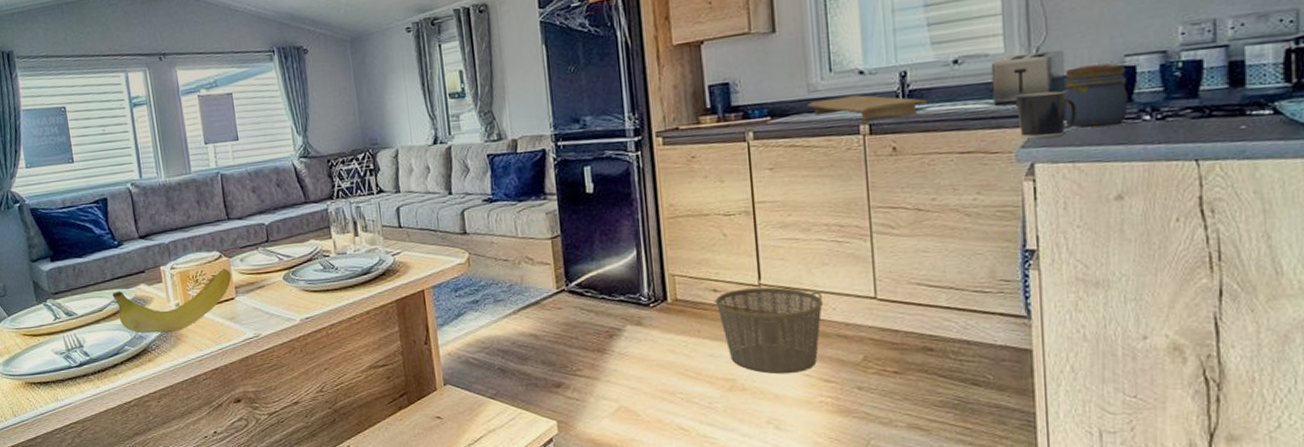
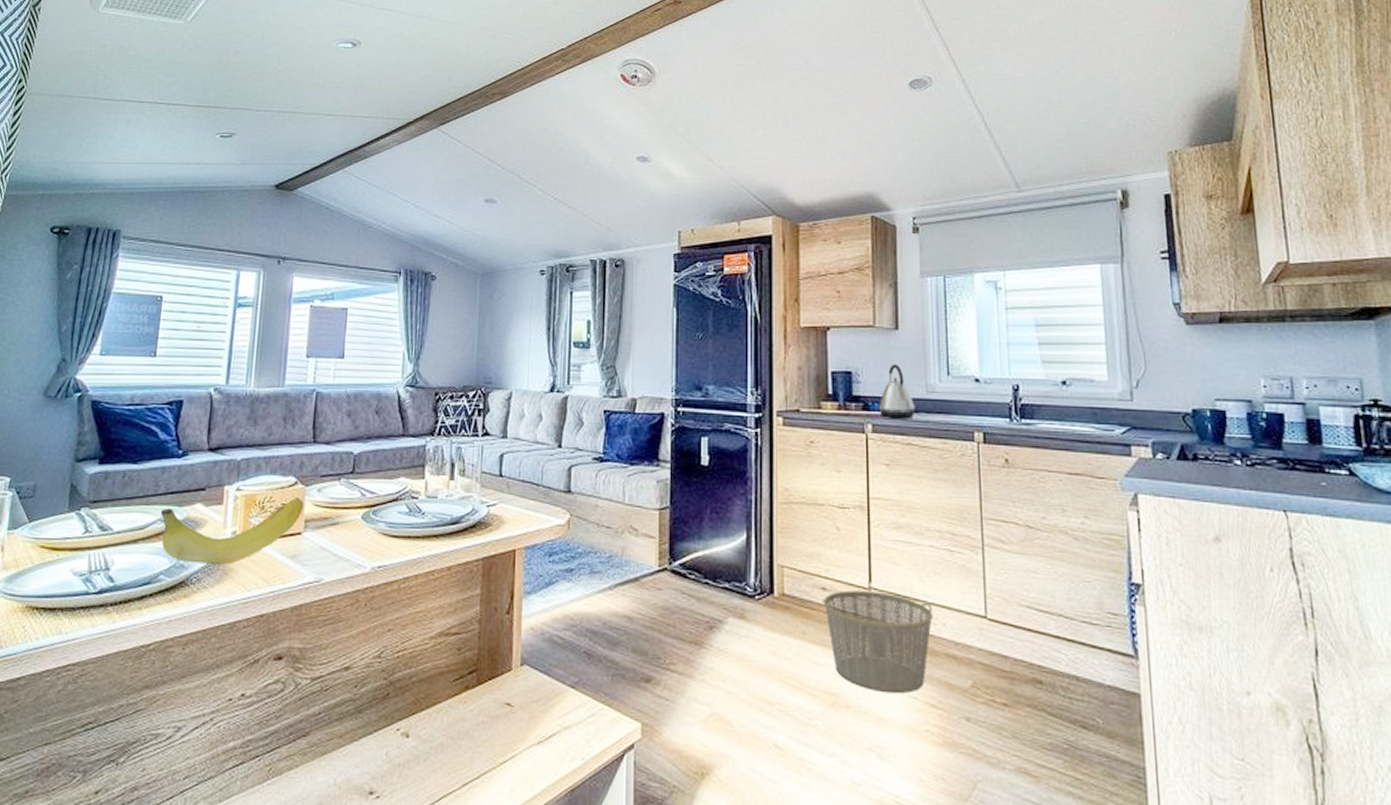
kettle: none [758,68,798,124] -> present [878,364,916,419]
cutting board: present [807,95,927,121] -> none [925,401,1038,430]
toaster: present [990,49,1066,107] -> none [1096,384,1164,433]
mug: present [1016,90,1078,140] -> none [1119,423,1176,471]
jar: present [1064,63,1128,128] -> none [1163,404,1221,466]

